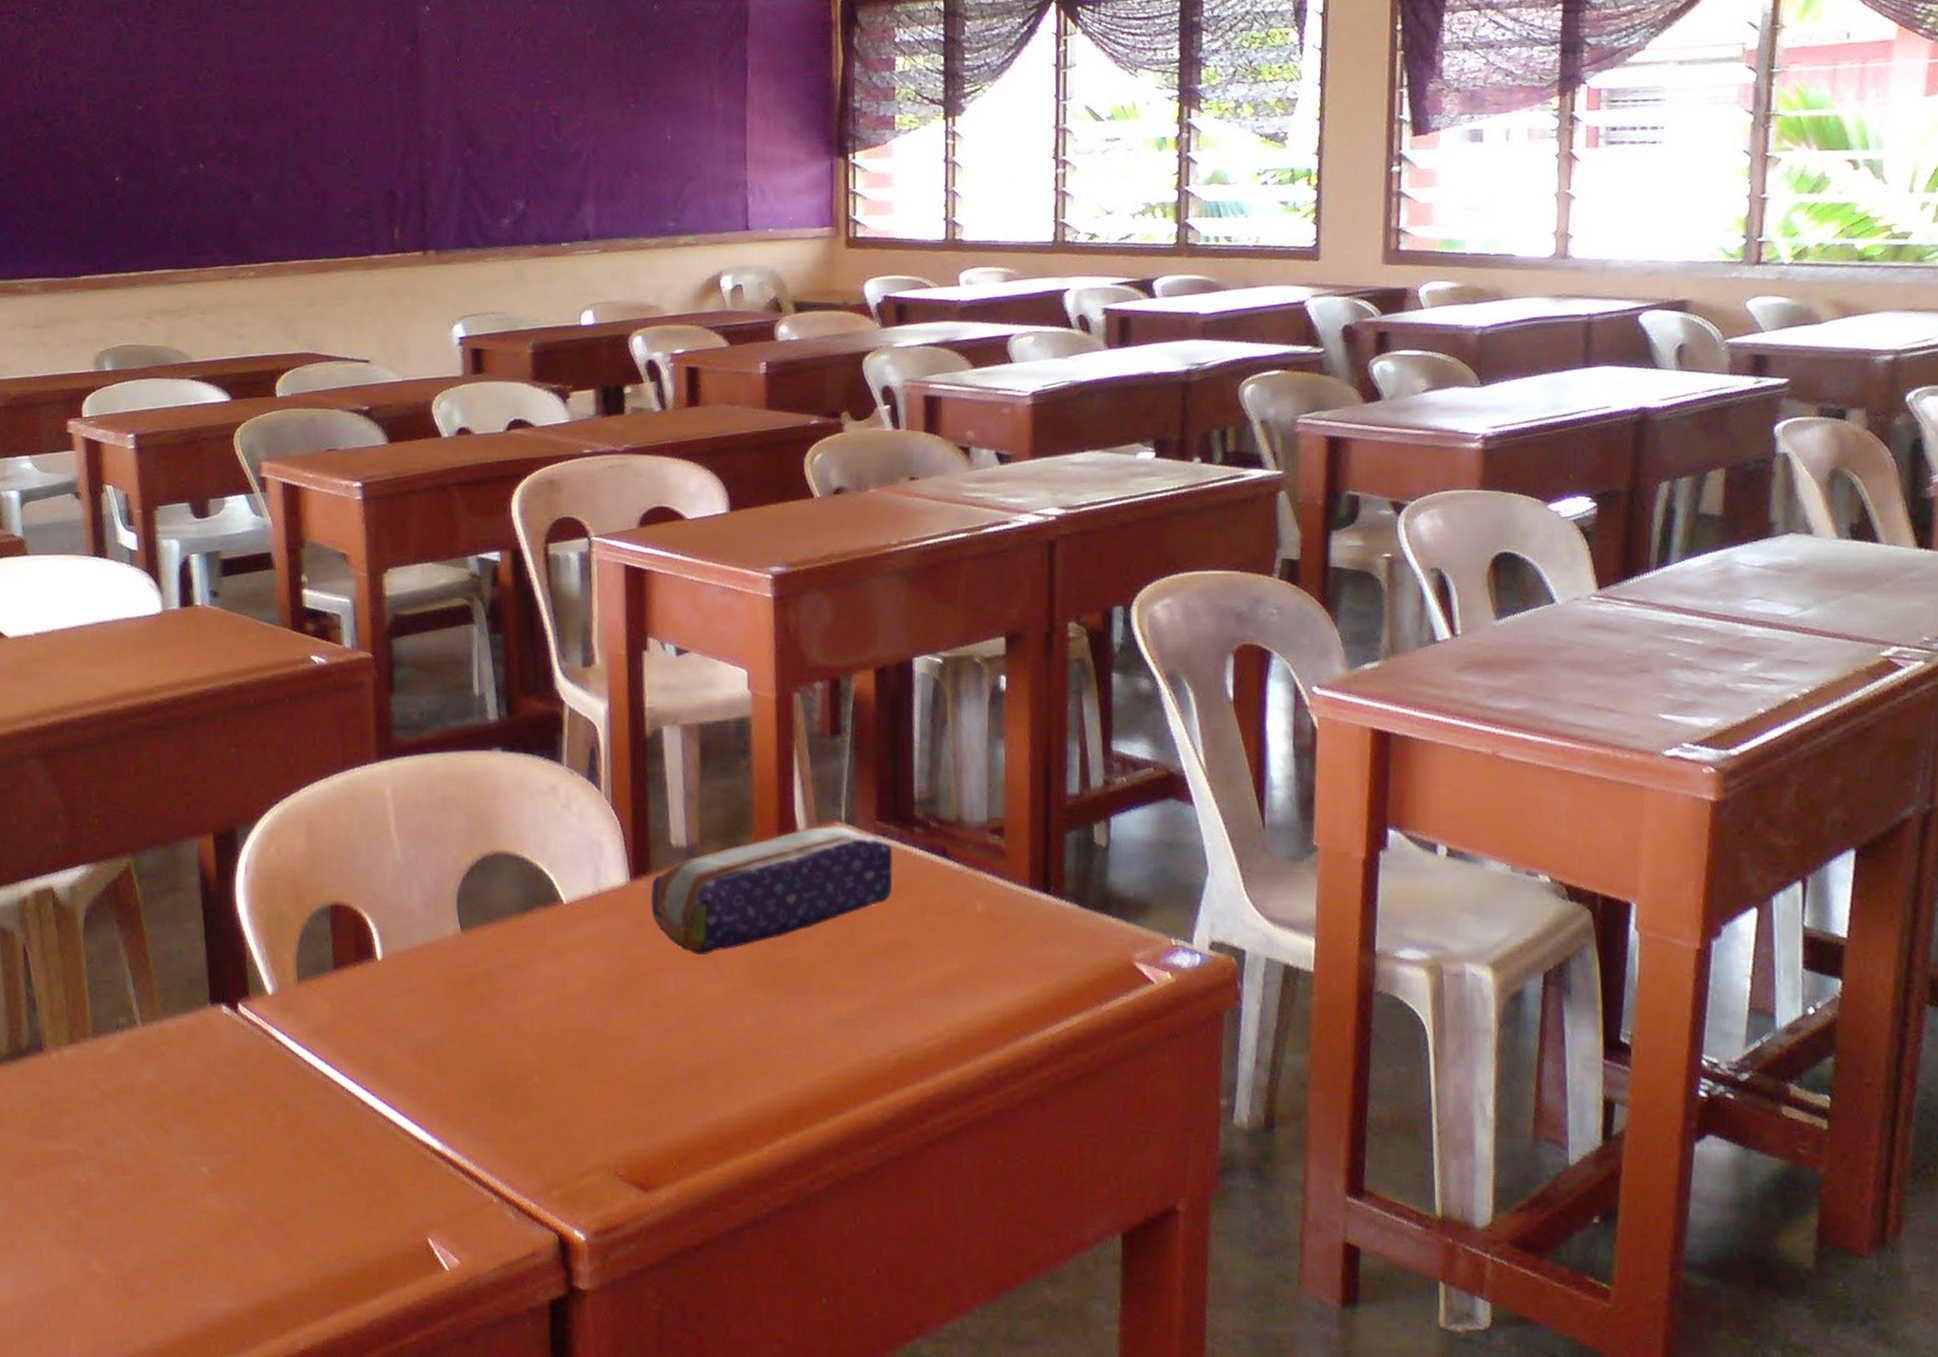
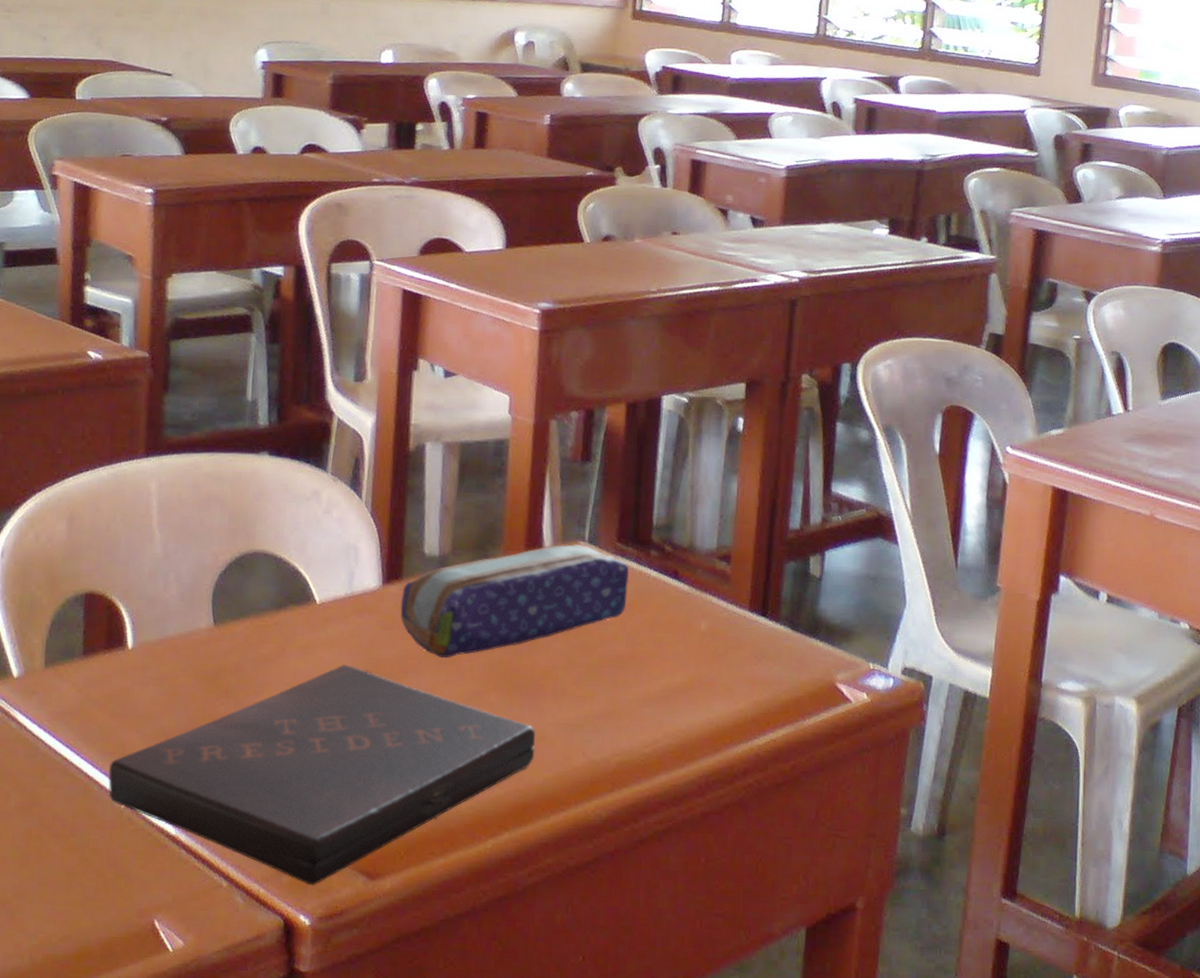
book: none [370,967,807,1199] -> present [108,665,535,886]

